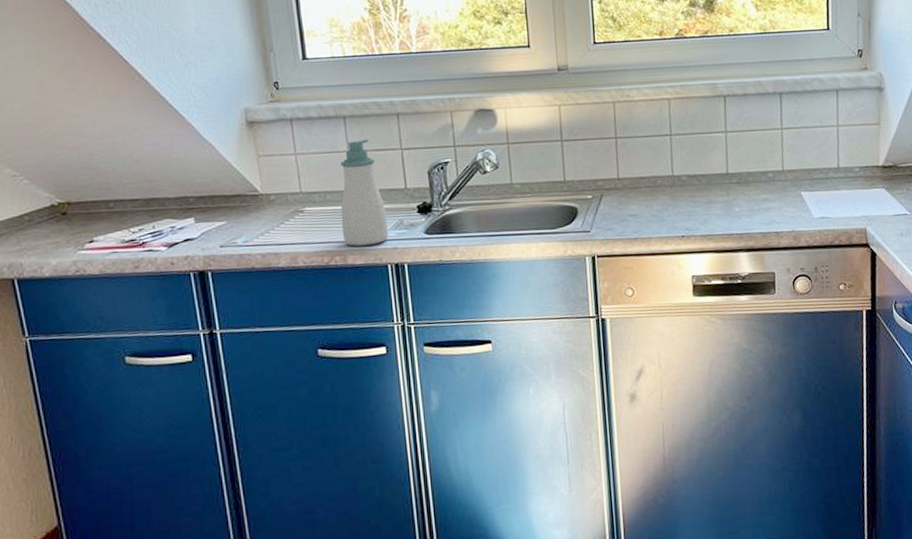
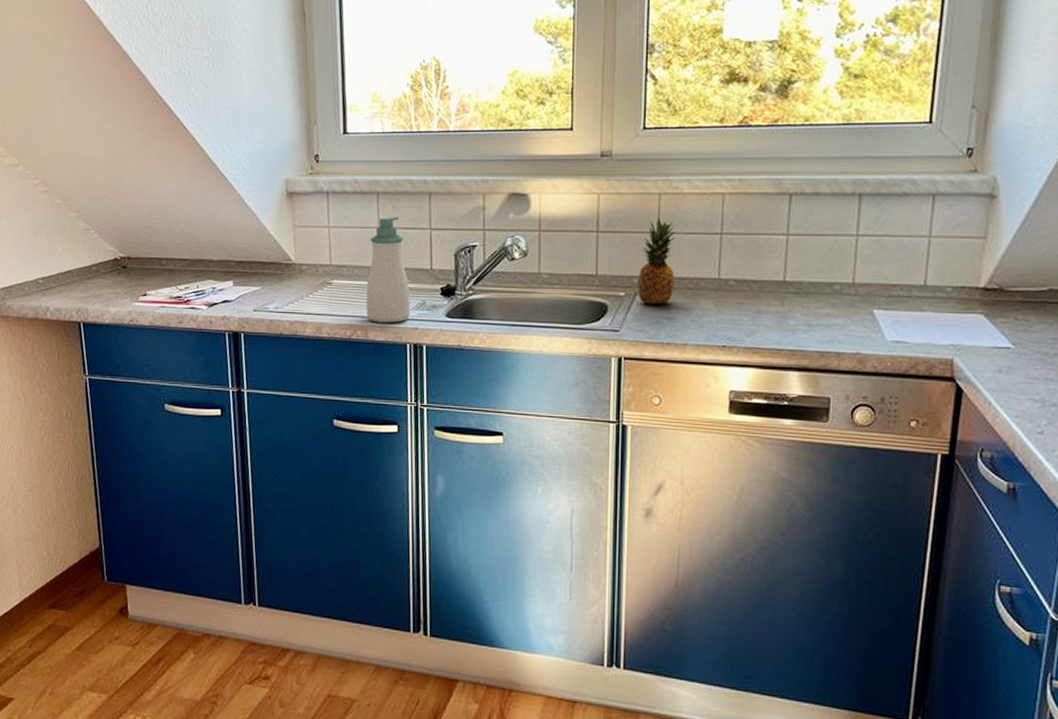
fruit: none [601,123,635,205] -> present [637,217,676,305]

